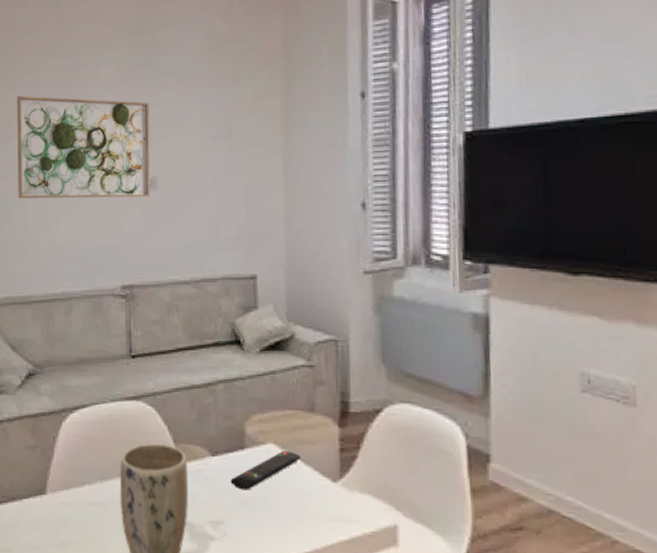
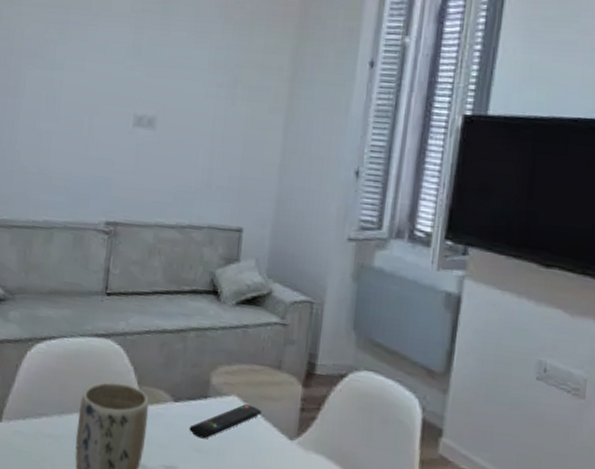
wall art: present [17,96,150,199] -> none [11,14,158,136]

